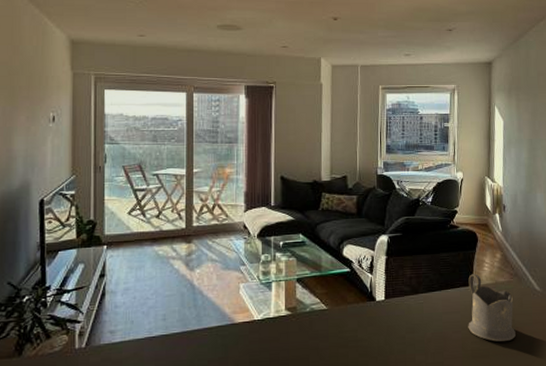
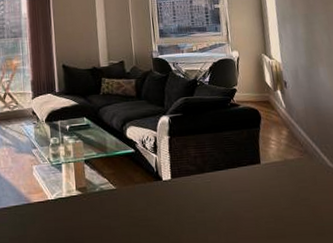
tea glass holder: present [468,274,516,342] -> none [255,152,313,221]

